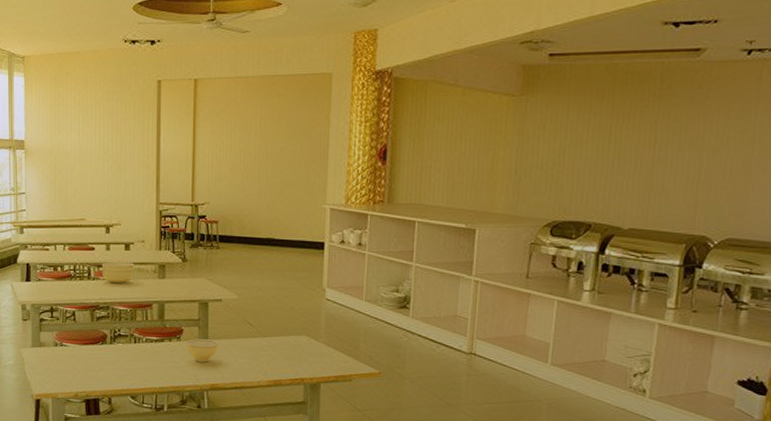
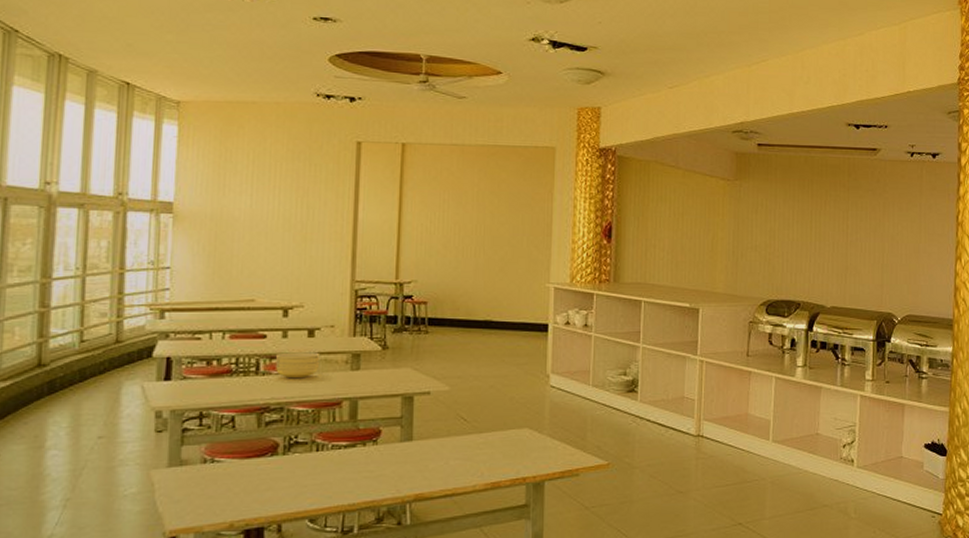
bowl: present [186,339,219,363] -> none [385,440,426,469]

